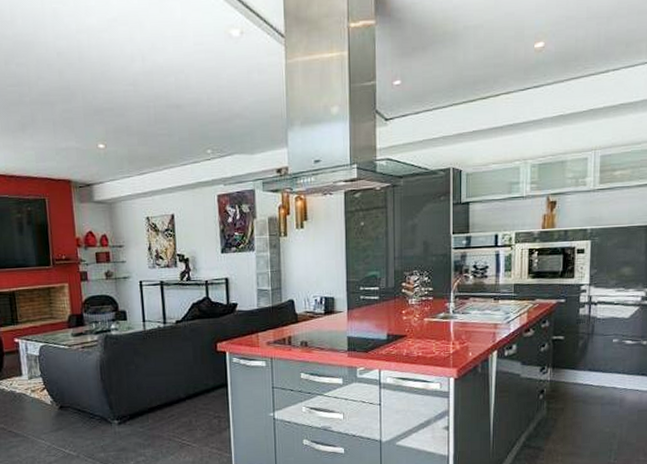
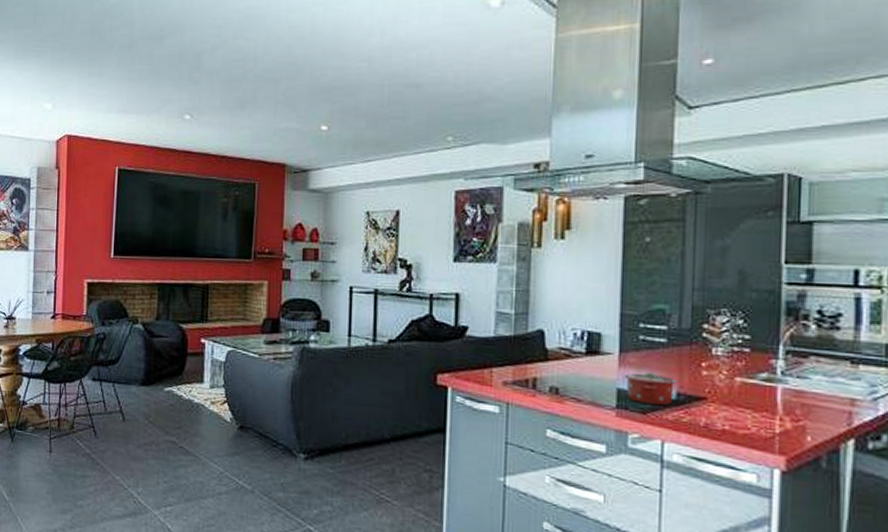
casserole: none [351,322,386,346] -> present [624,372,676,406]

